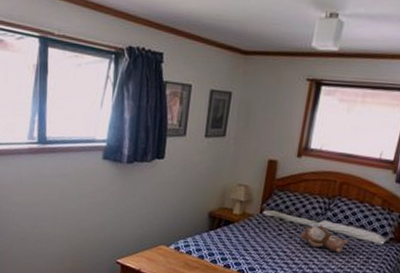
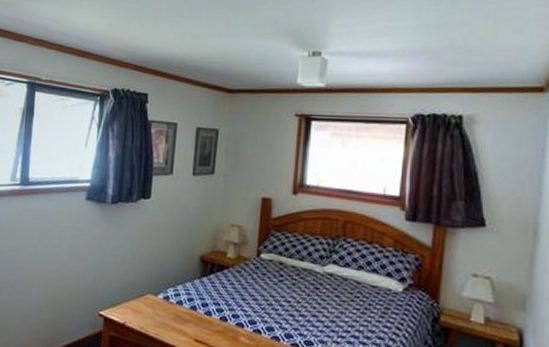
teddy bear: present [299,225,349,253] -> none [304,270,362,302]

